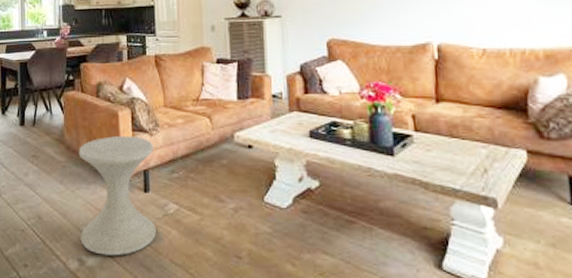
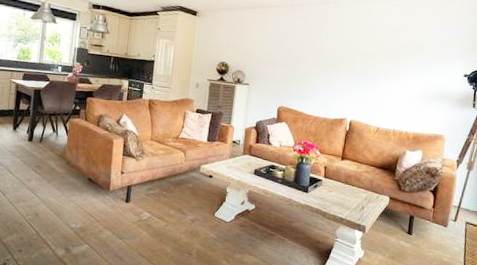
side table: present [78,135,156,256] -> none [69,157,138,248]

